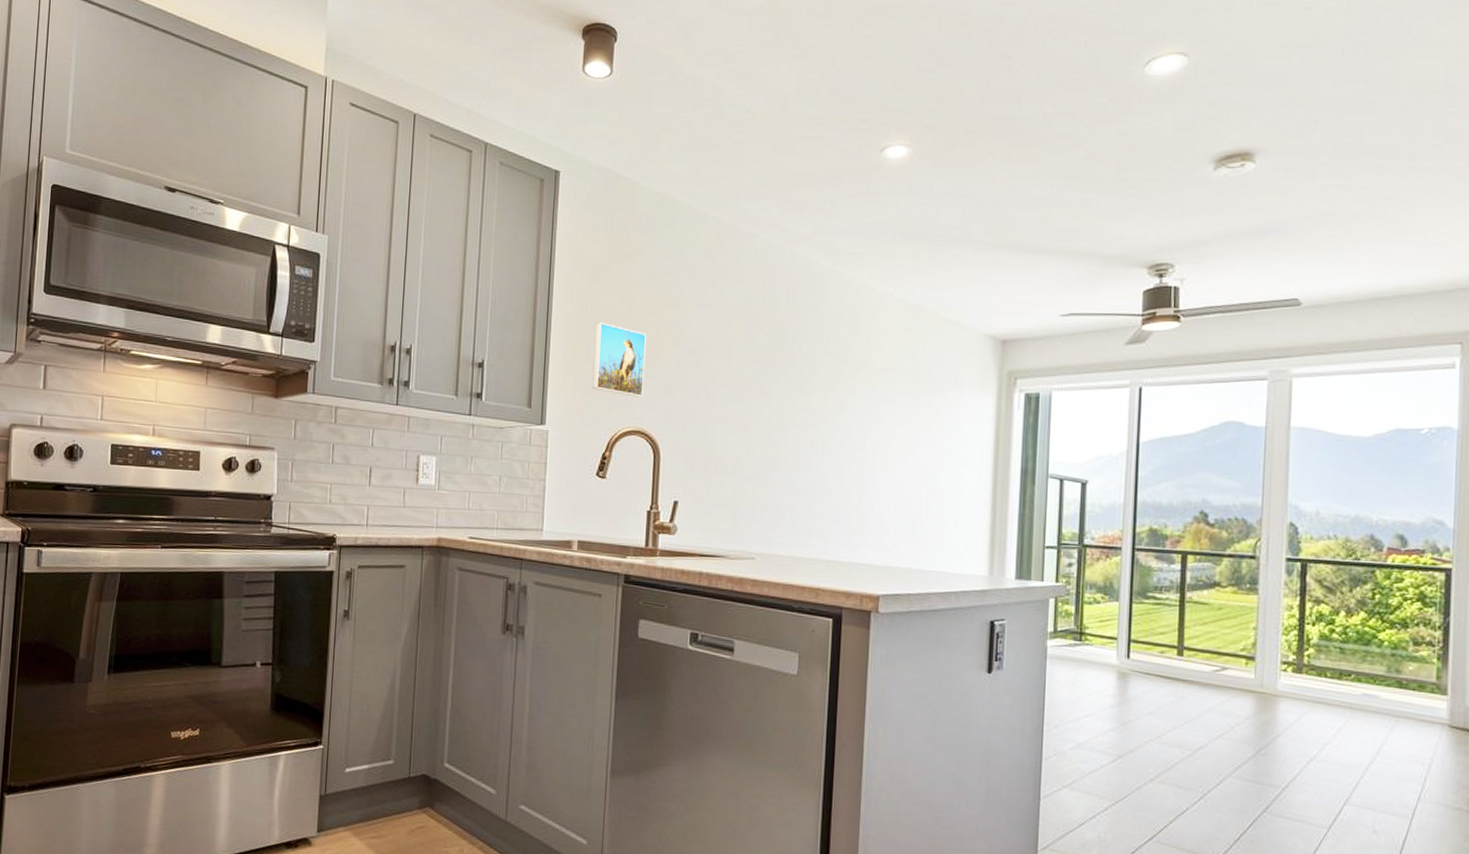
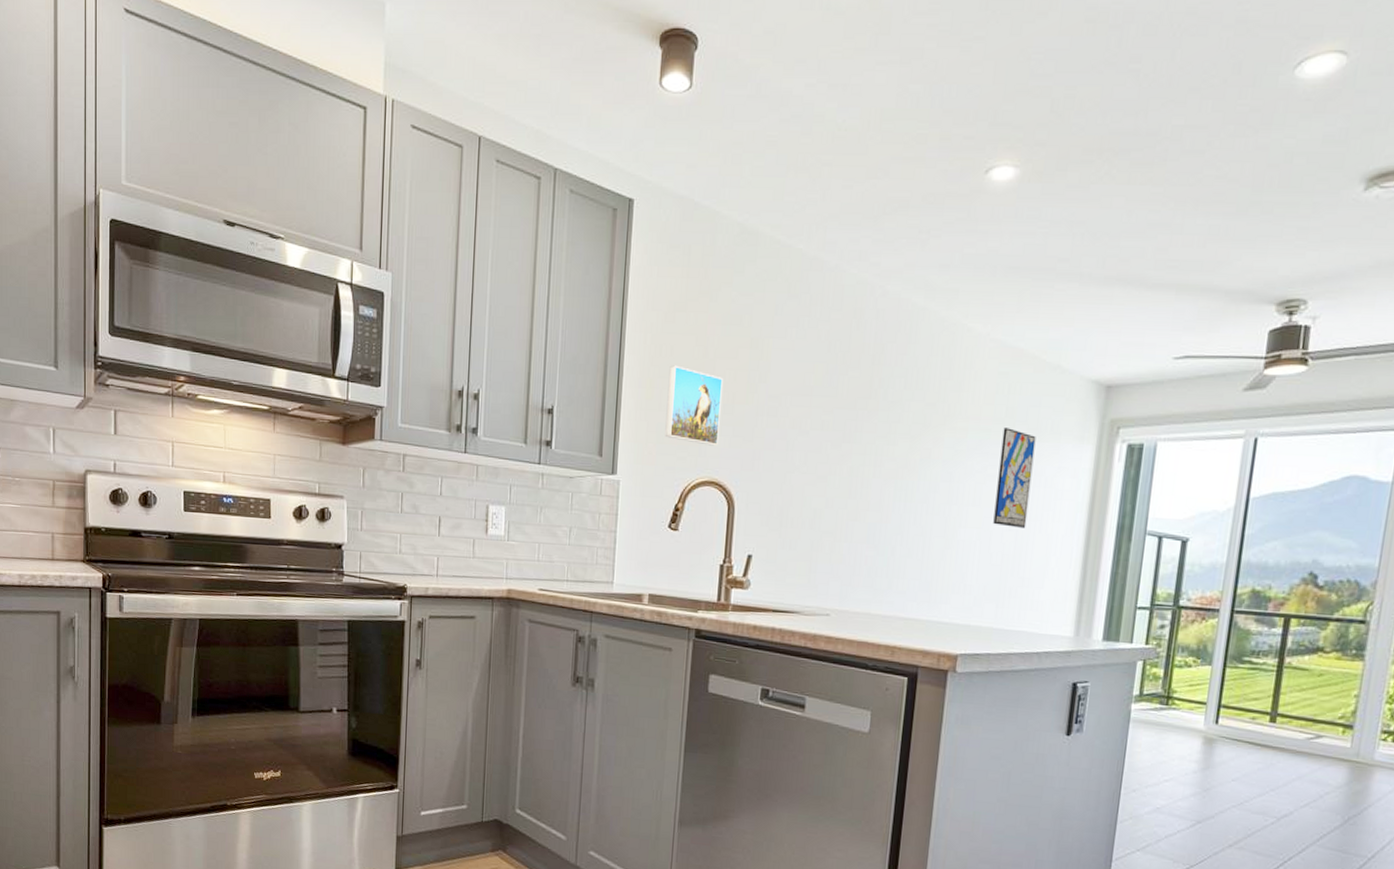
wall art: none [906,379,941,473] -> present [993,428,1036,528]

